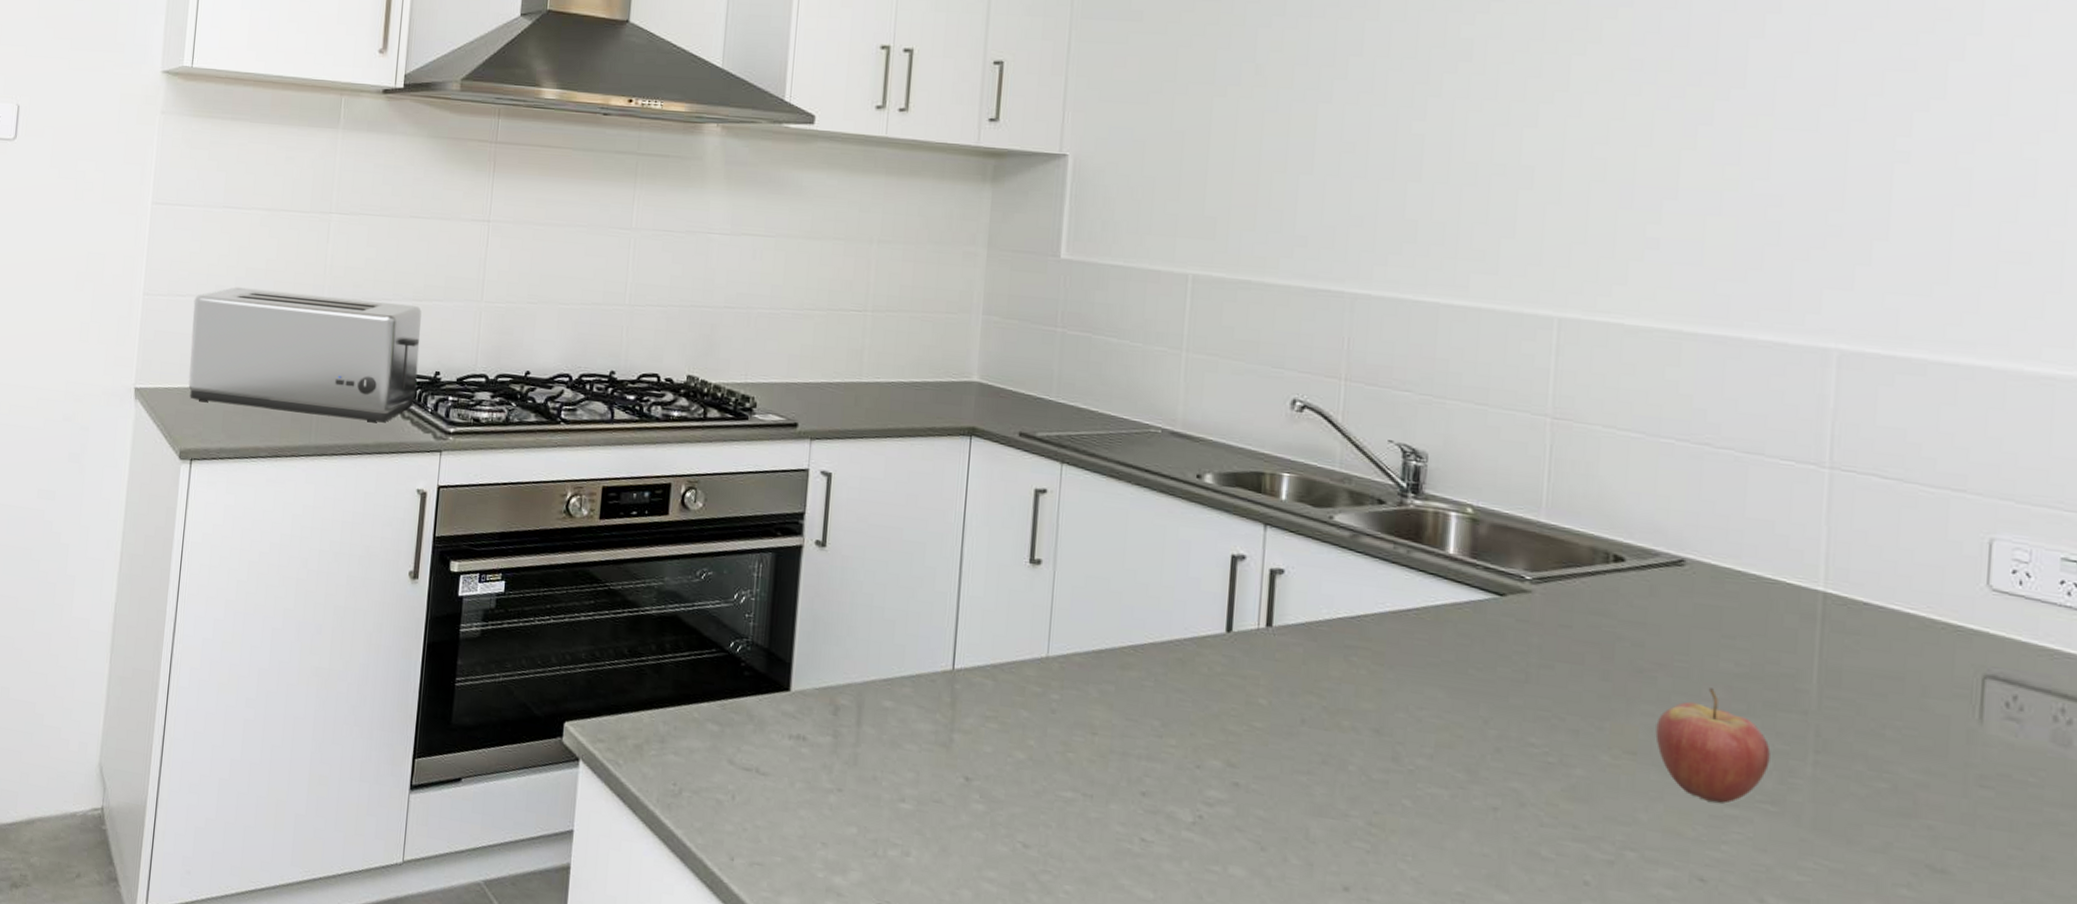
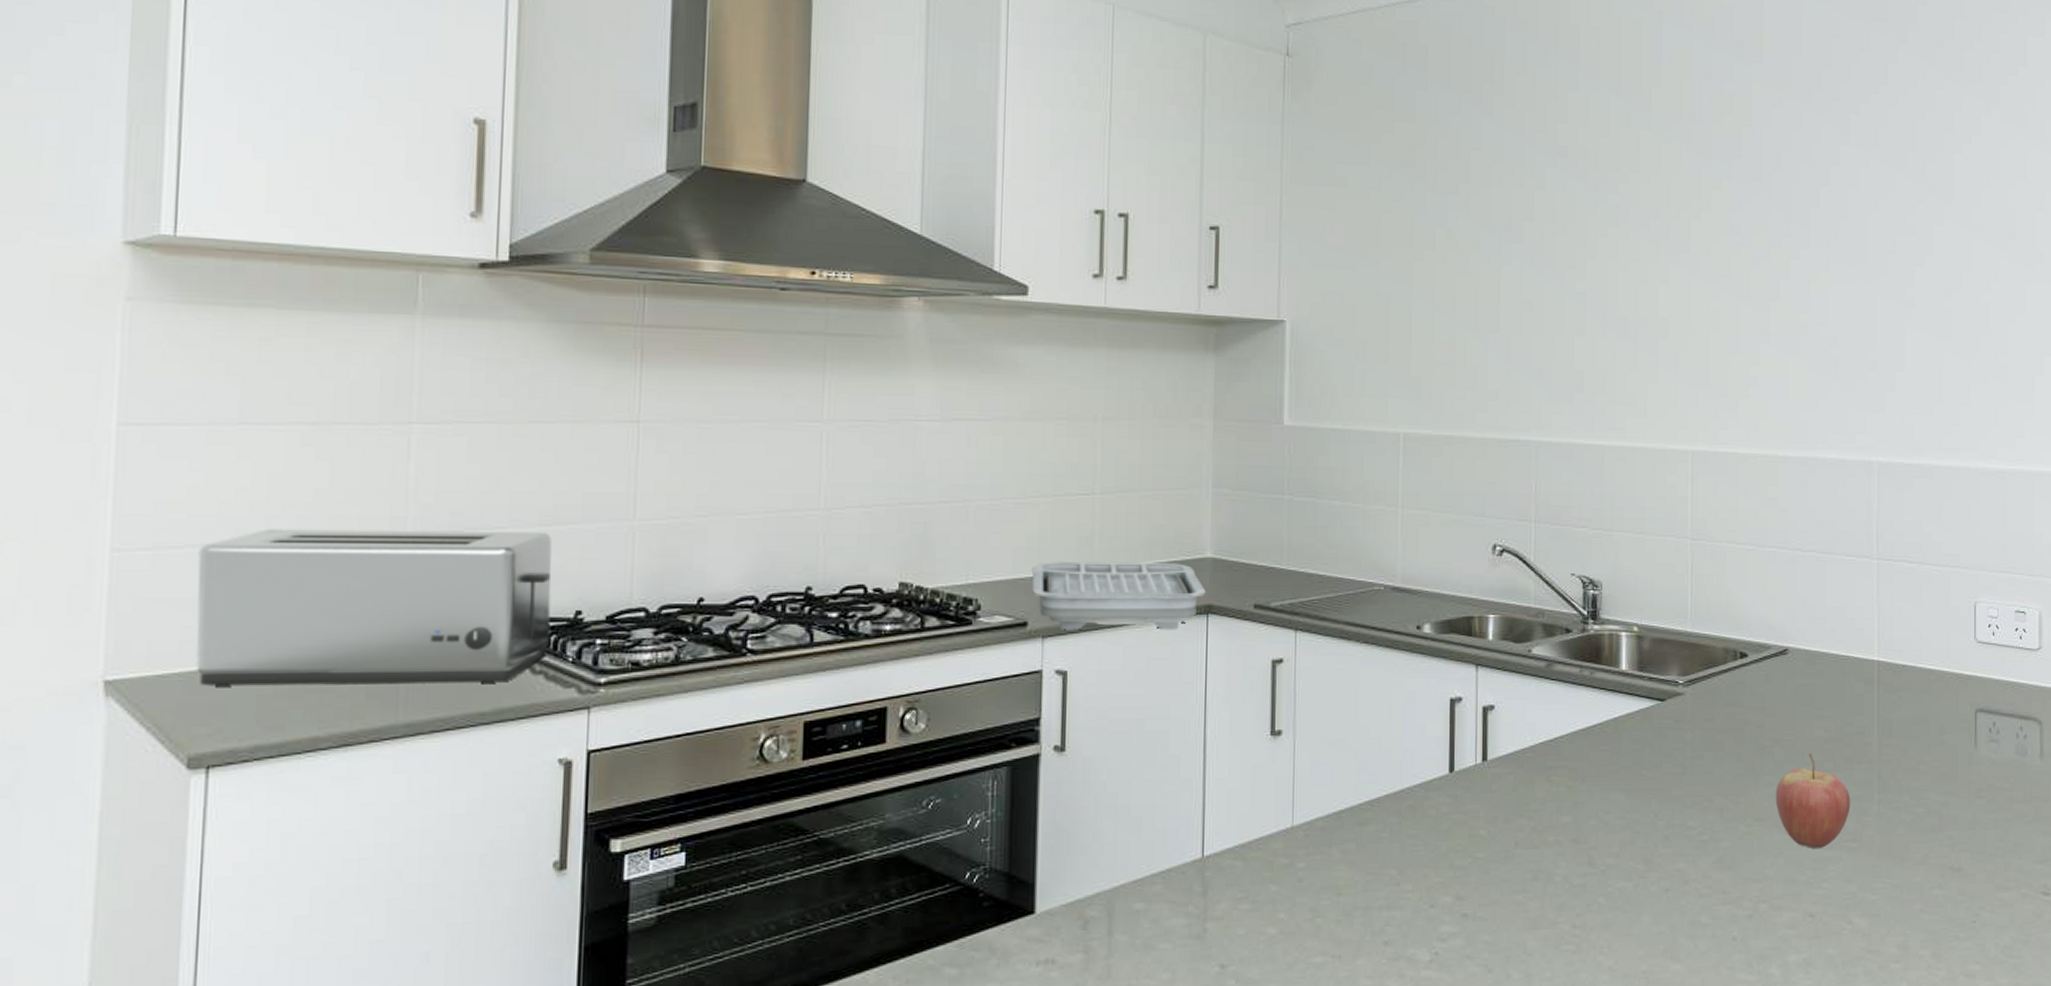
dish rack: none [803,370,971,448] -> present [1031,561,1206,631]

